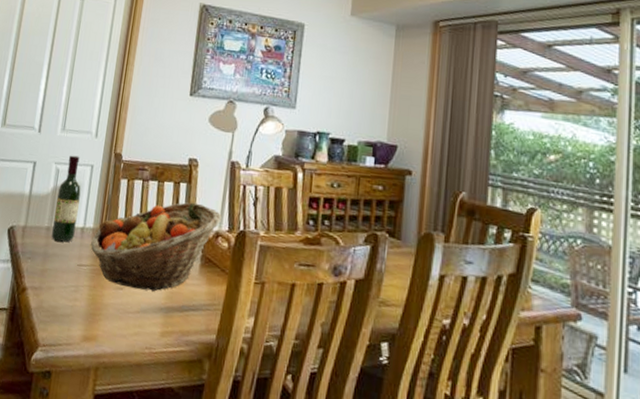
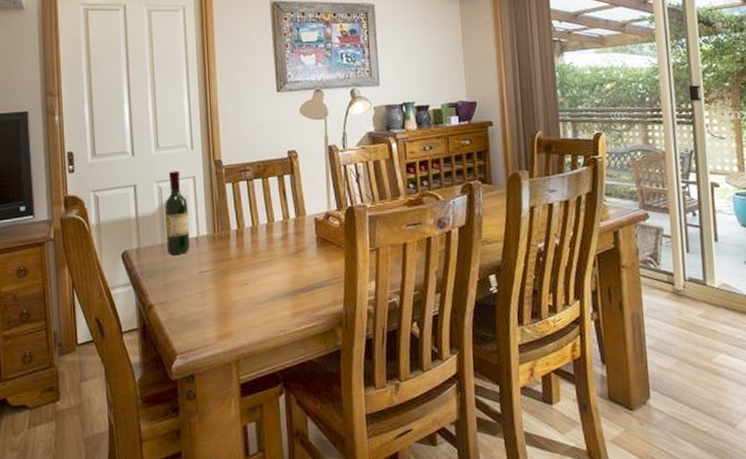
fruit basket: present [91,202,222,292] -> none [208,190,329,282]

